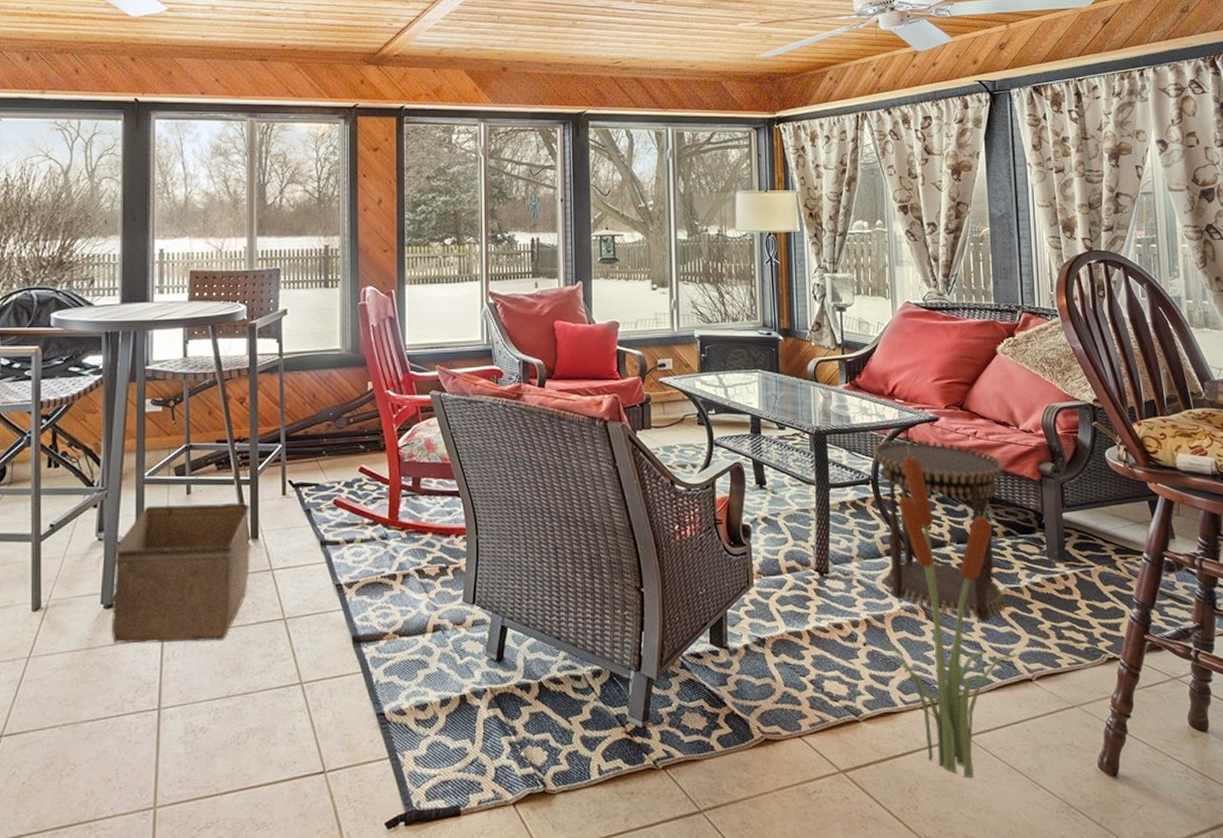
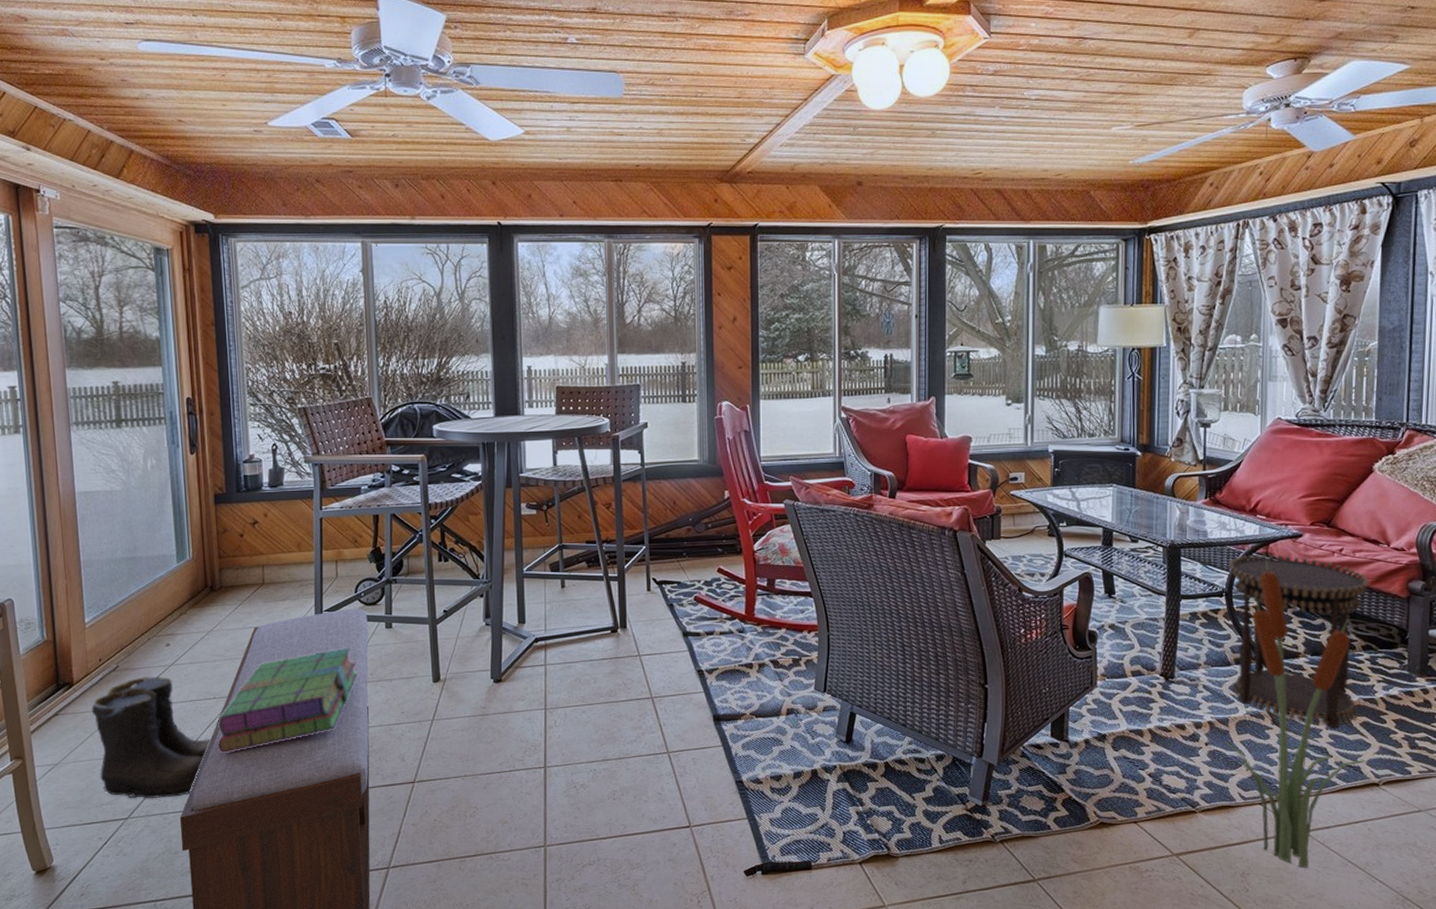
storage bin: present [111,502,251,644] -> none [500,596,620,714]

